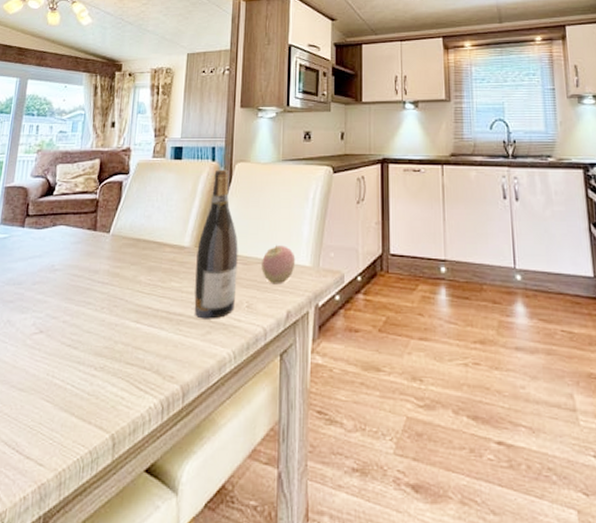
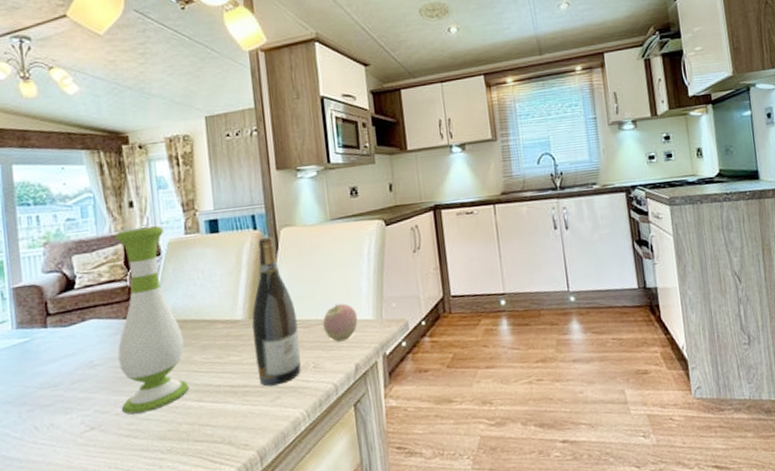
vase: none [69,147,136,325] -> present [115,226,190,415]

